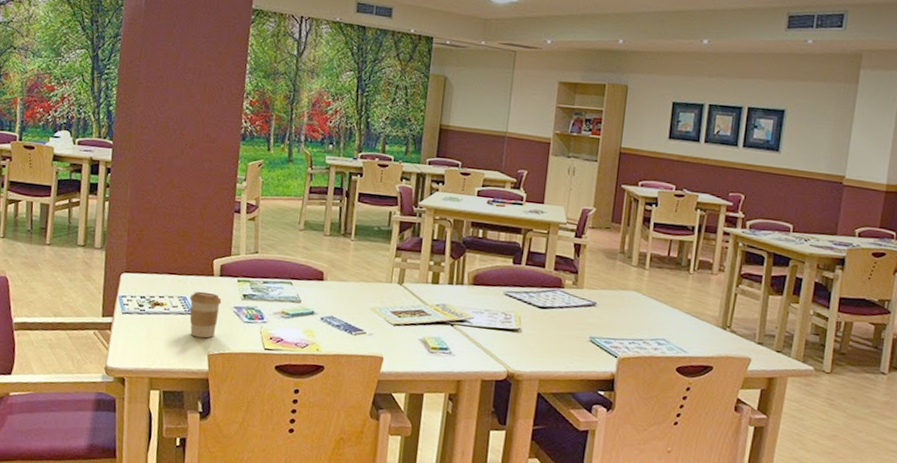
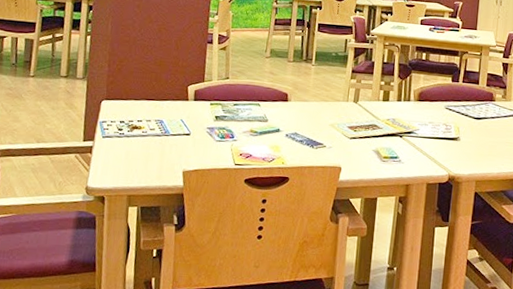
coffee cup: present [189,291,222,338] -> none [166,114,196,157]

